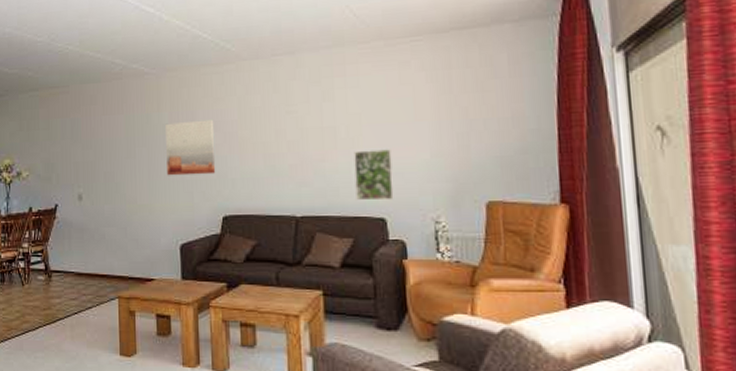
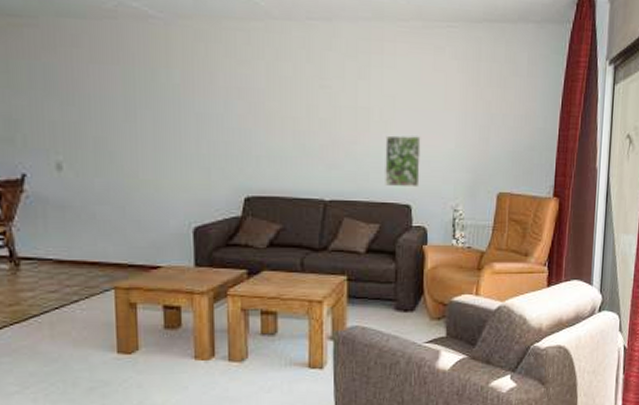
wall art: present [166,119,216,176] -> none [176,83,238,149]

